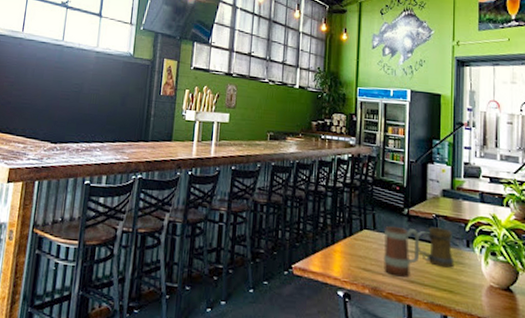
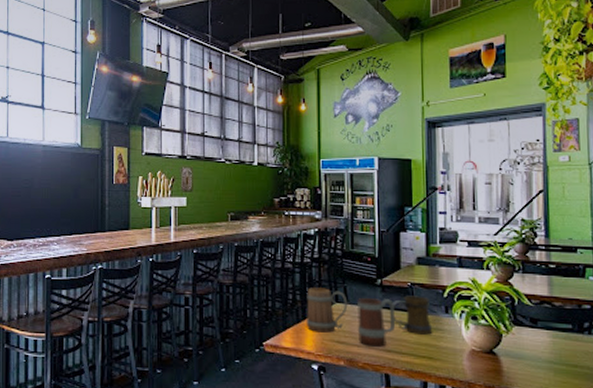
beer mug: none [334,212,376,259] -> present [306,287,348,333]

